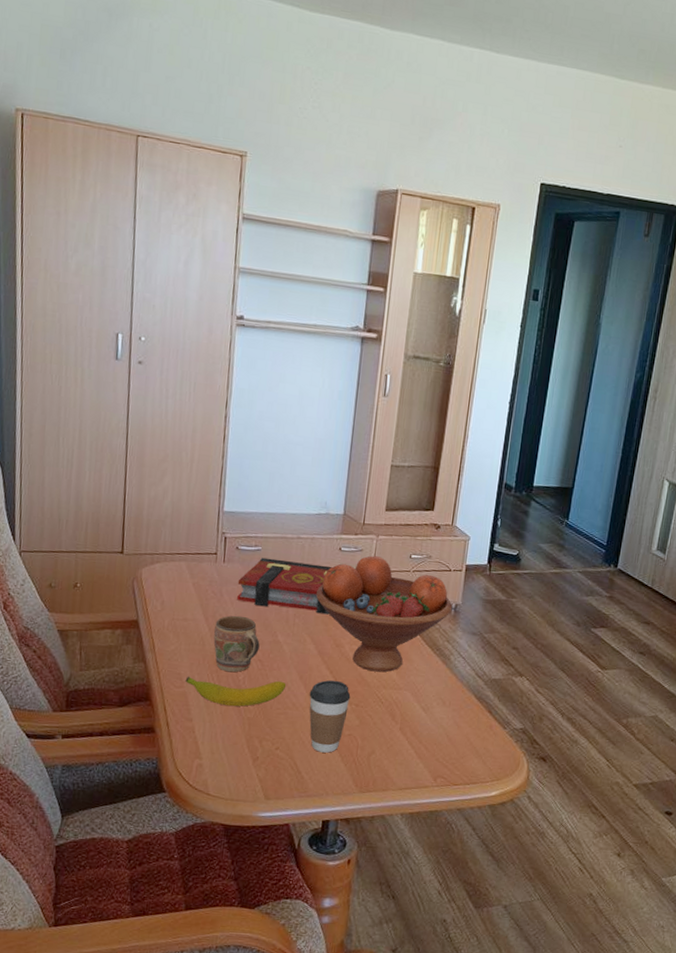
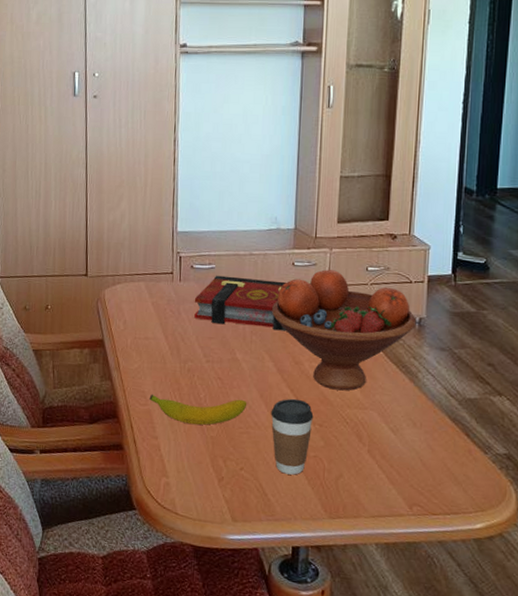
mug: present [213,615,260,673] -> none [174,333,219,391]

